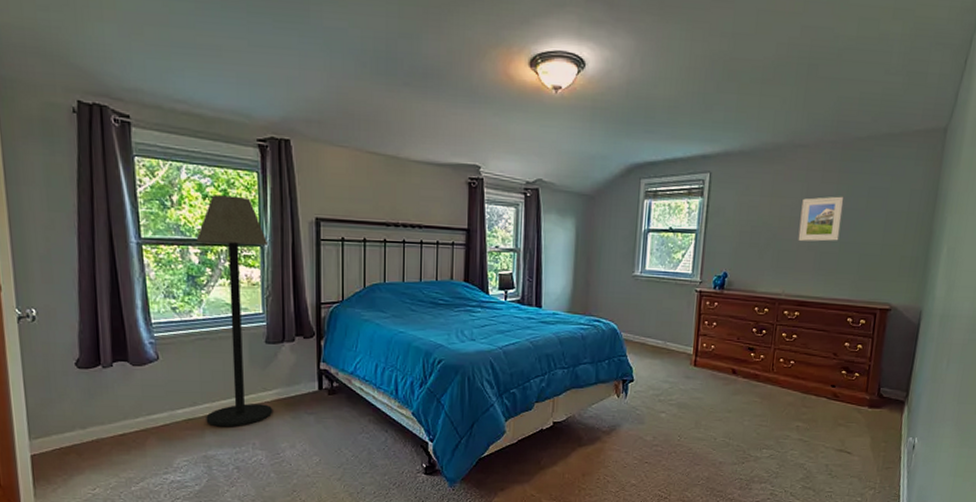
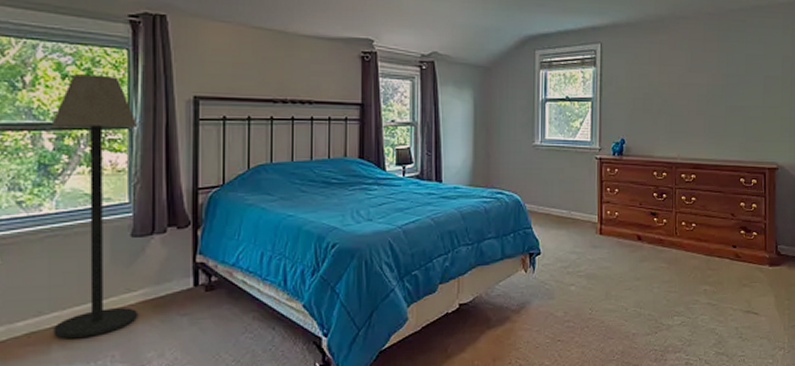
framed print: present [798,196,845,242] -> none [687,63,725,107]

